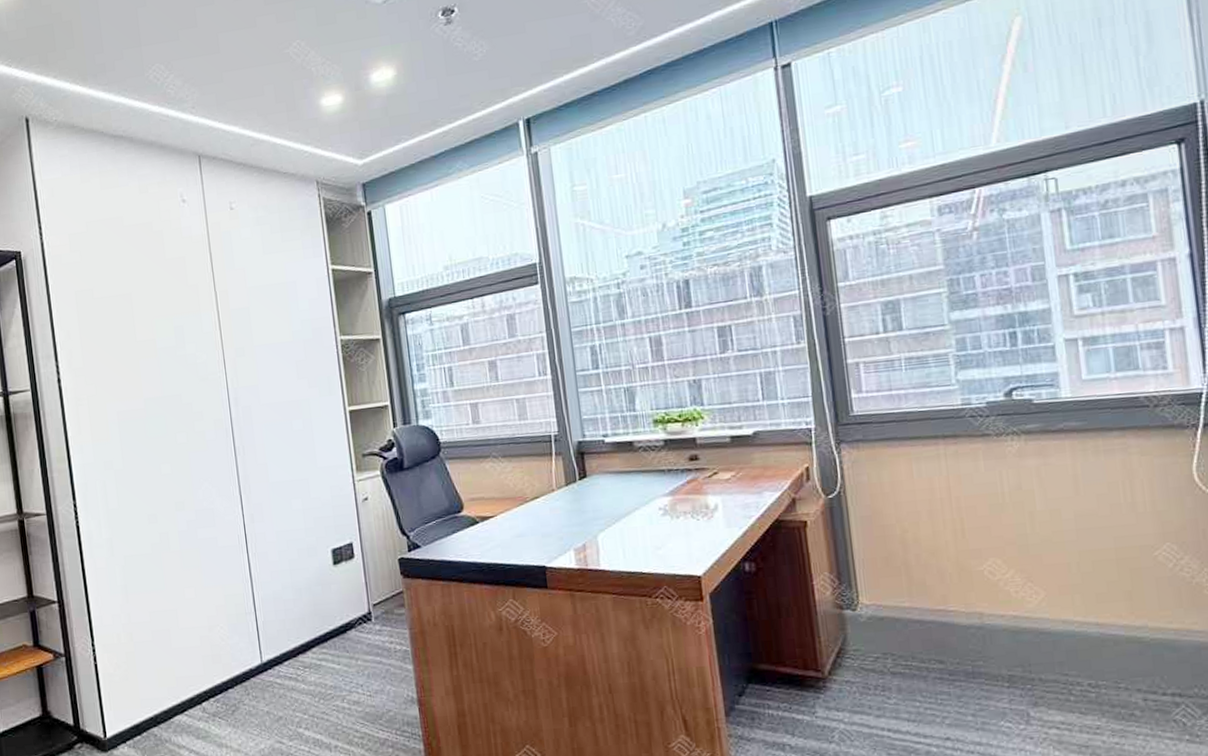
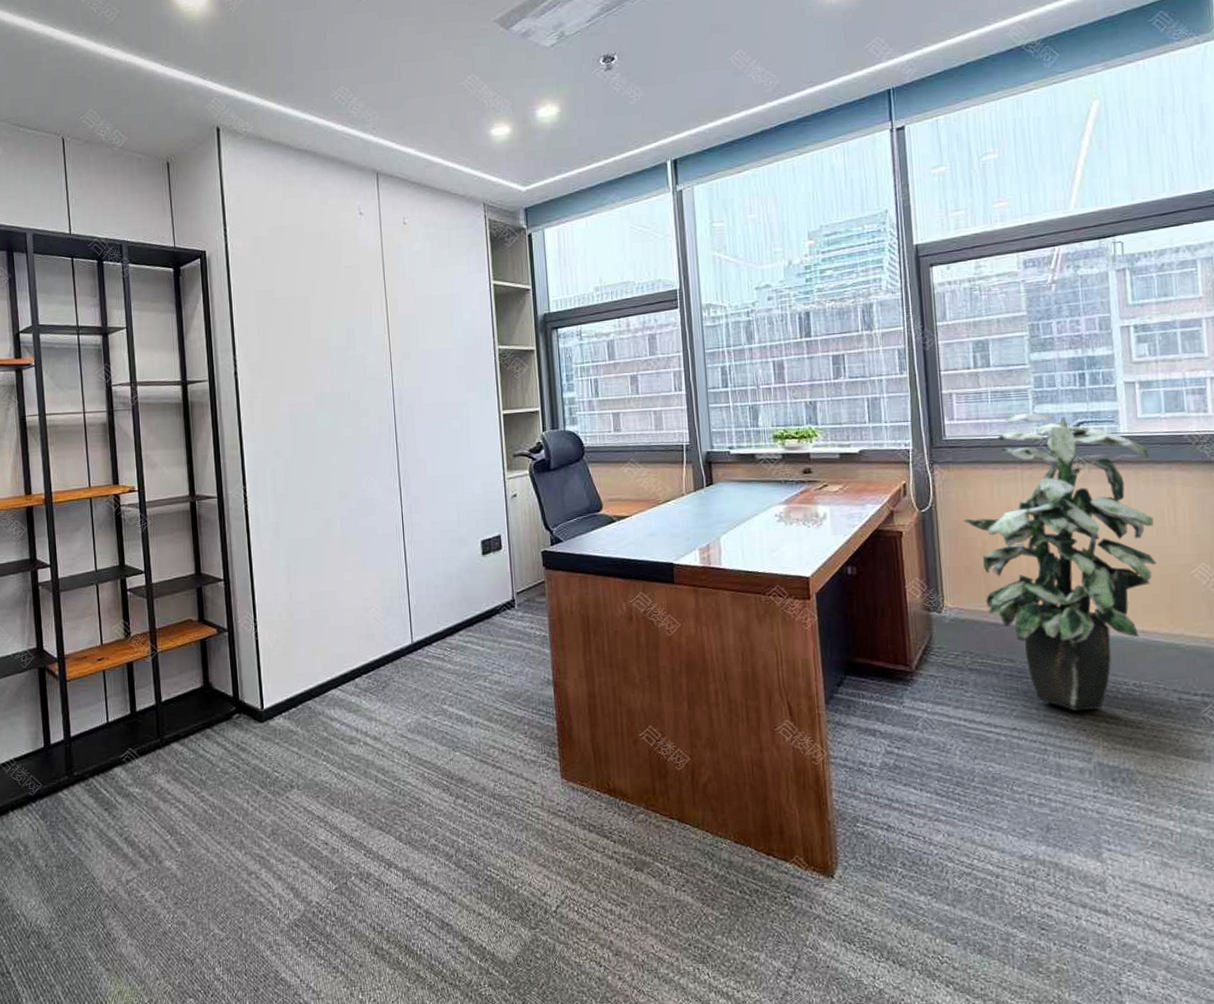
indoor plant: none [878,379,1111,717] -> present [963,412,1156,711]

